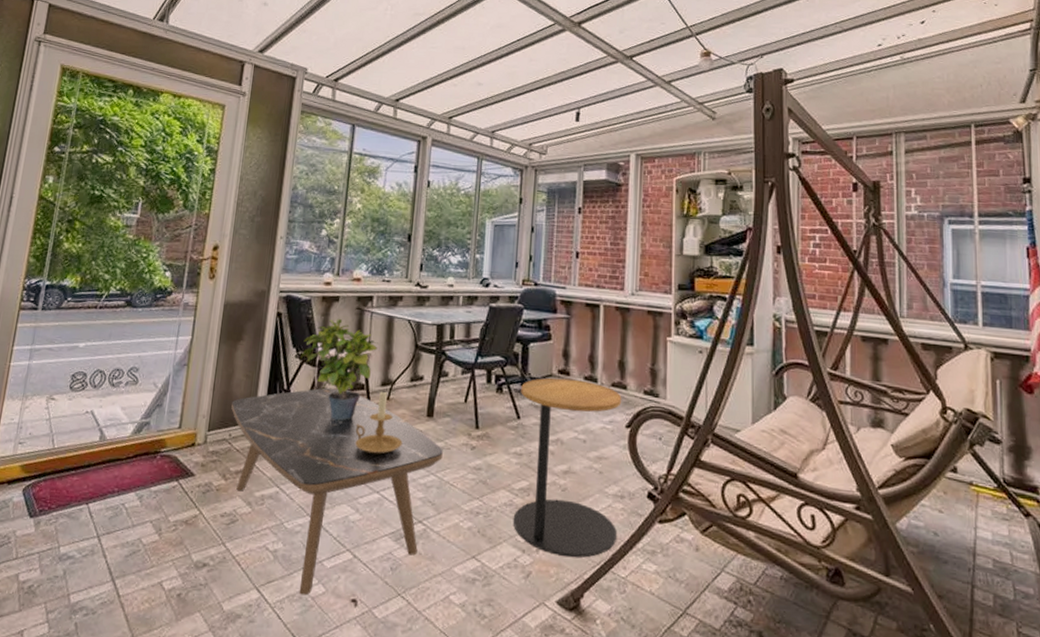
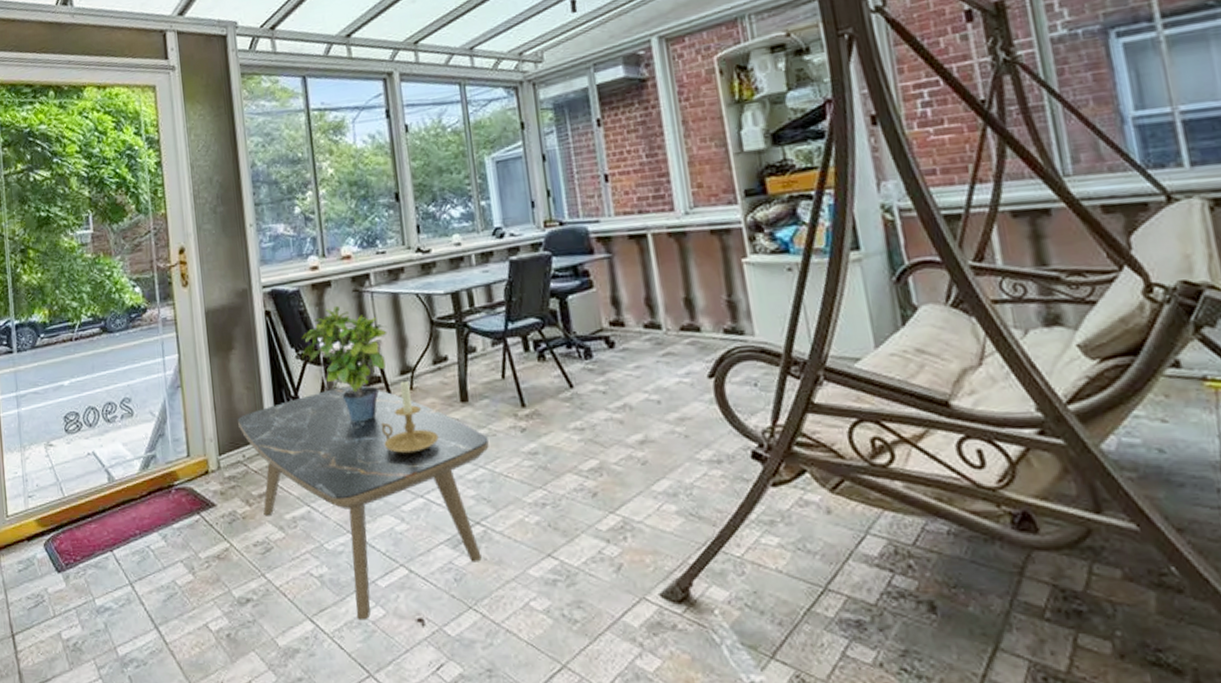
side table: present [513,378,622,558] -> none [567,329,722,541]

